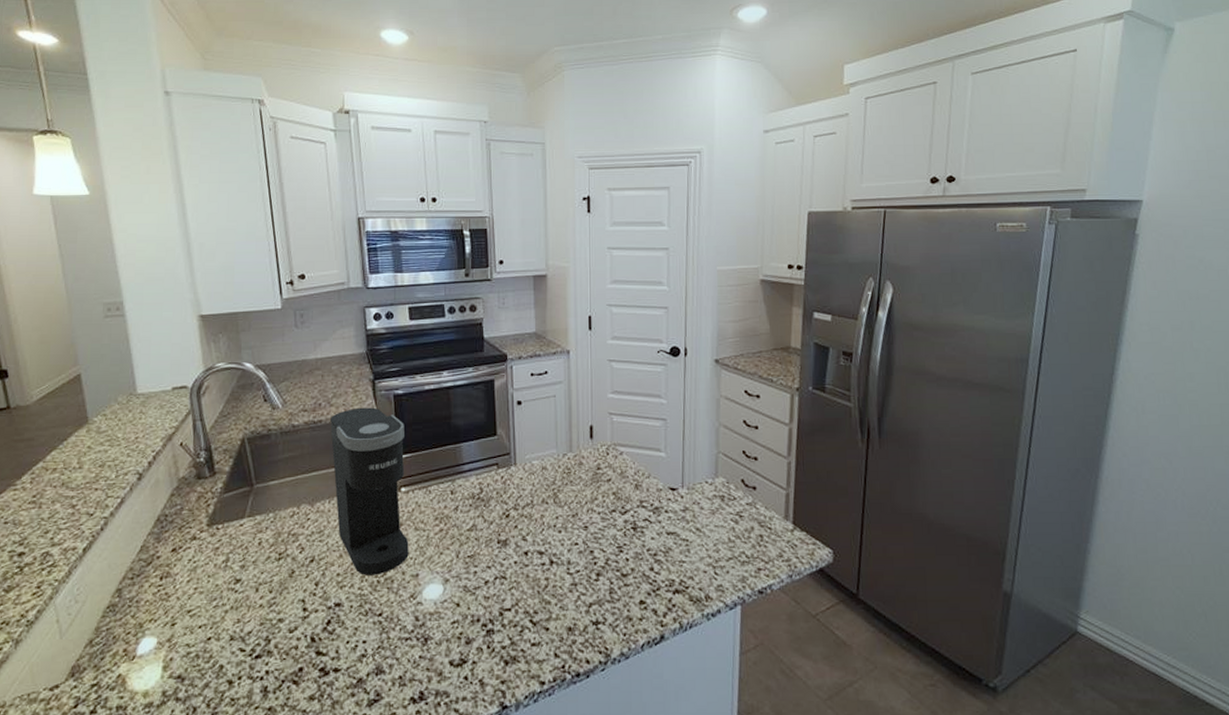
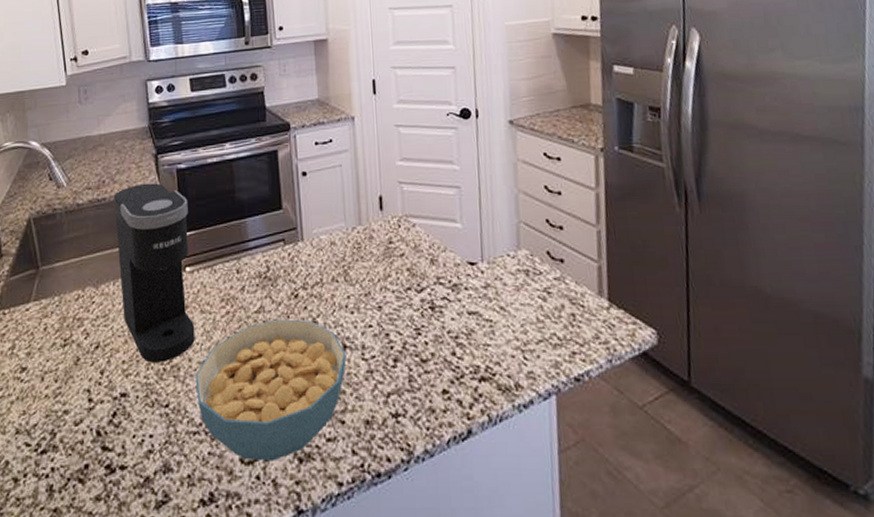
cereal bowl: none [408,537,553,664] -> present [195,319,346,462]

